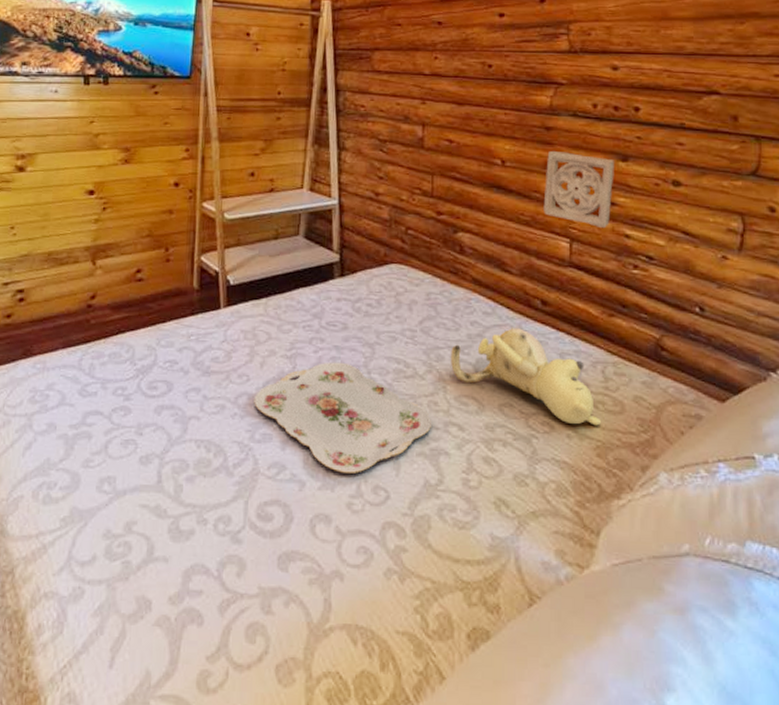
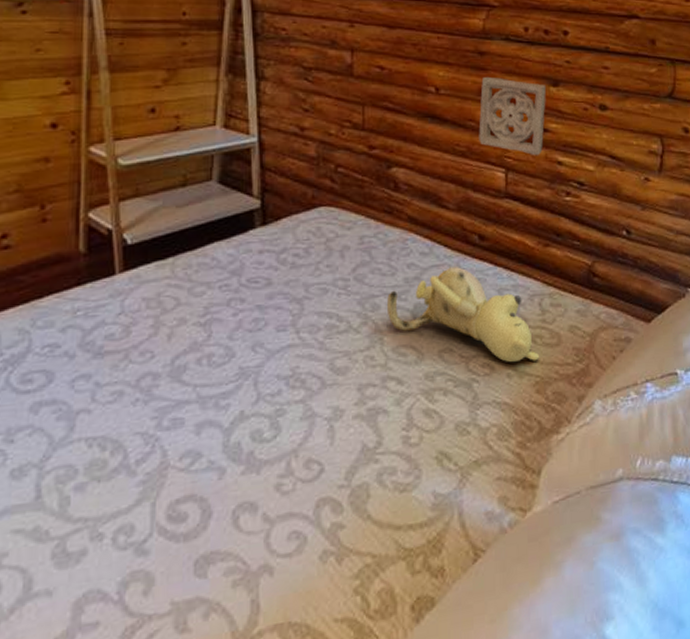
serving tray: present [254,362,431,473] -> none [160,323,368,451]

